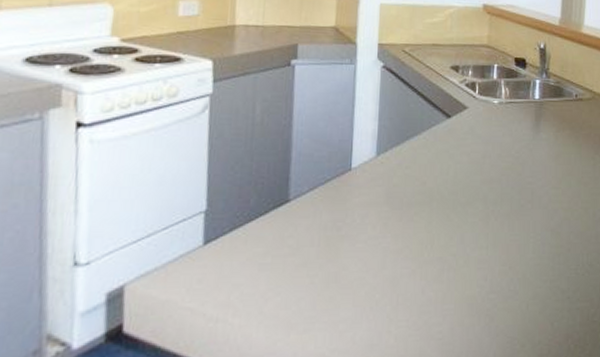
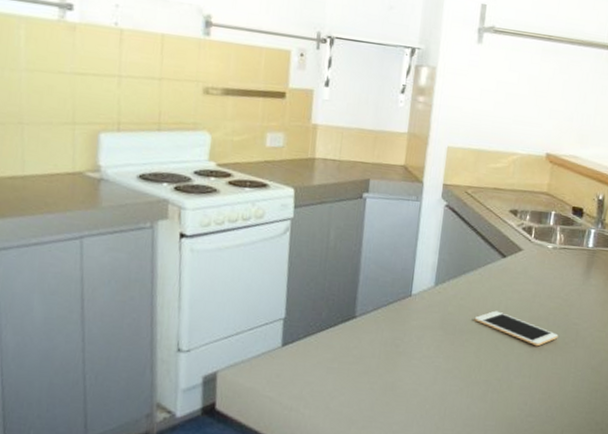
cell phone: none [422,177,513,213] -> present [474,310,559,347]

